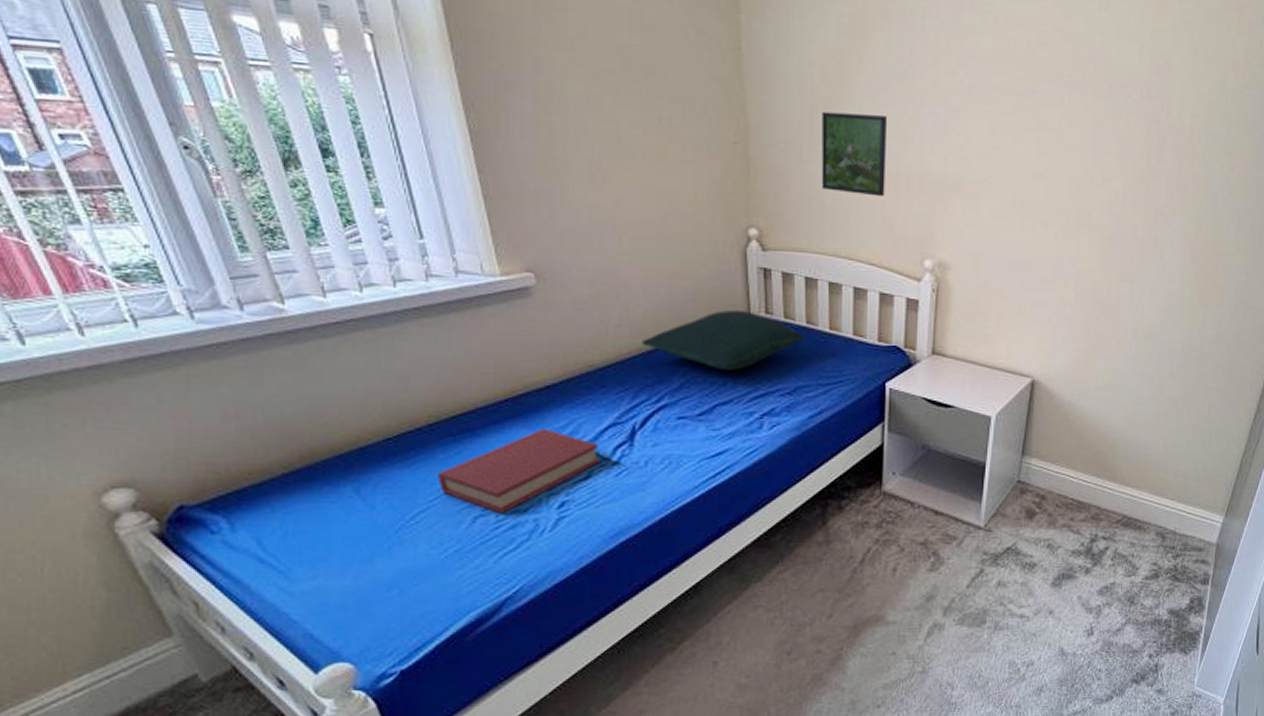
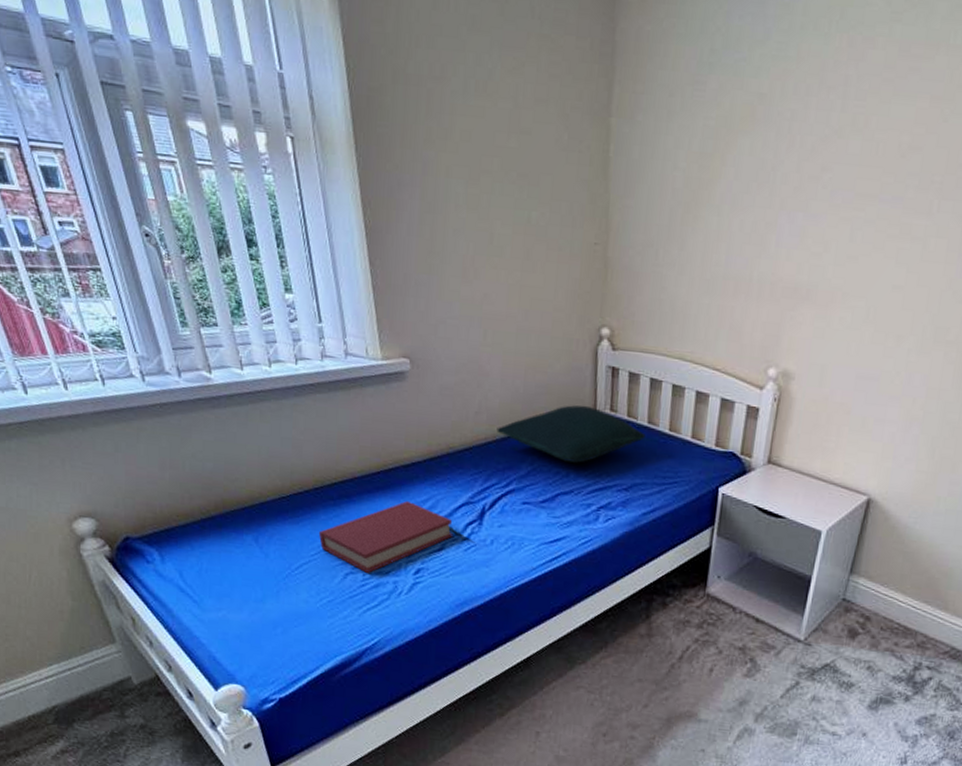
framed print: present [821,111,888,197] -> none [673,215,745,303]

